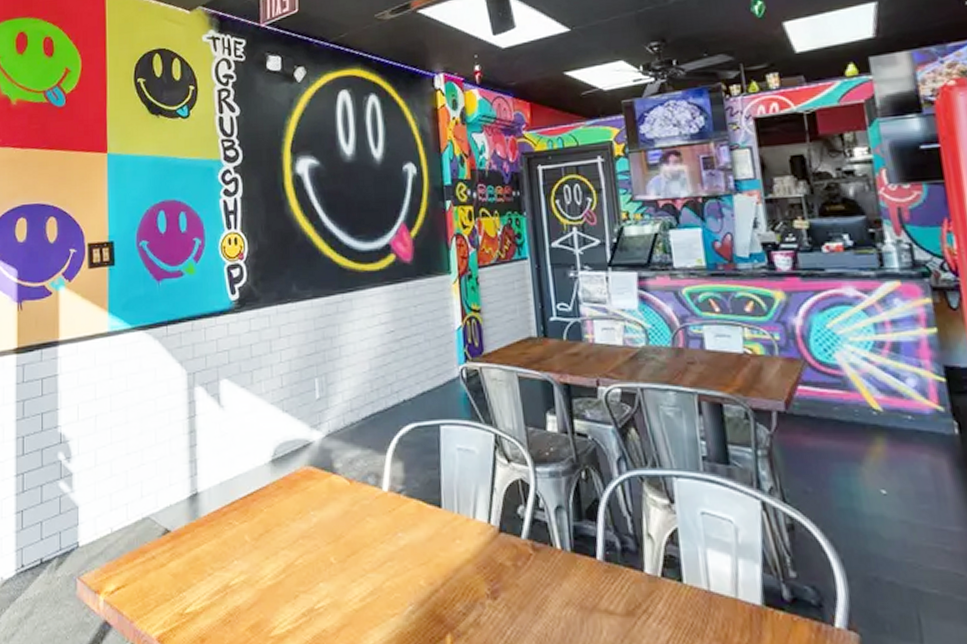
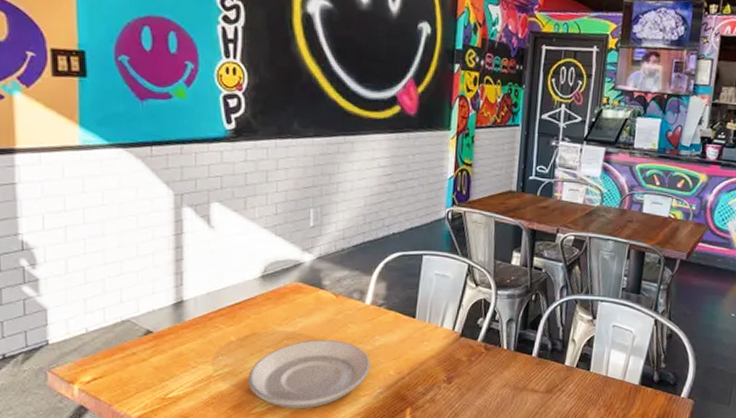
plate: none [265,537,396,632] -> present [248,339,370,409]

